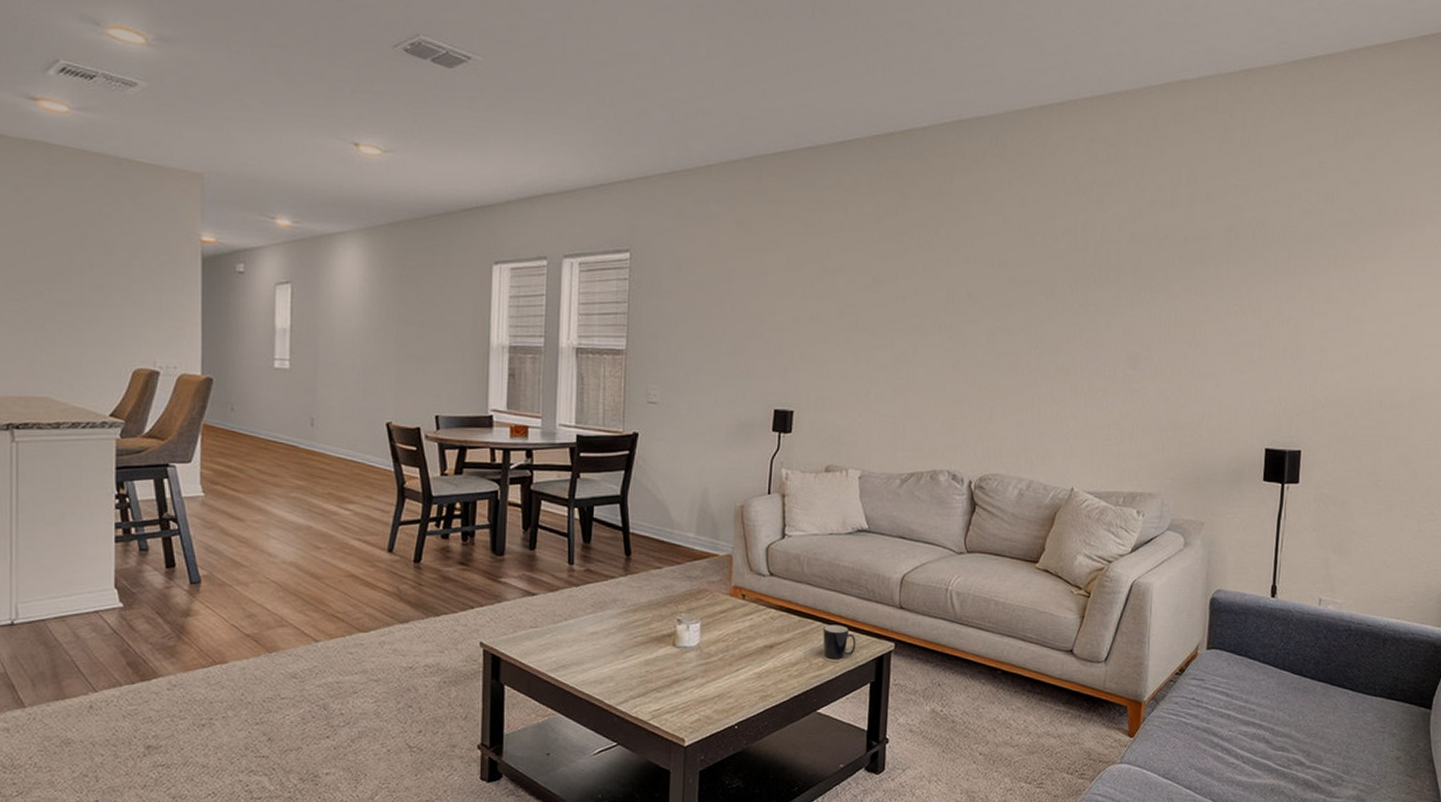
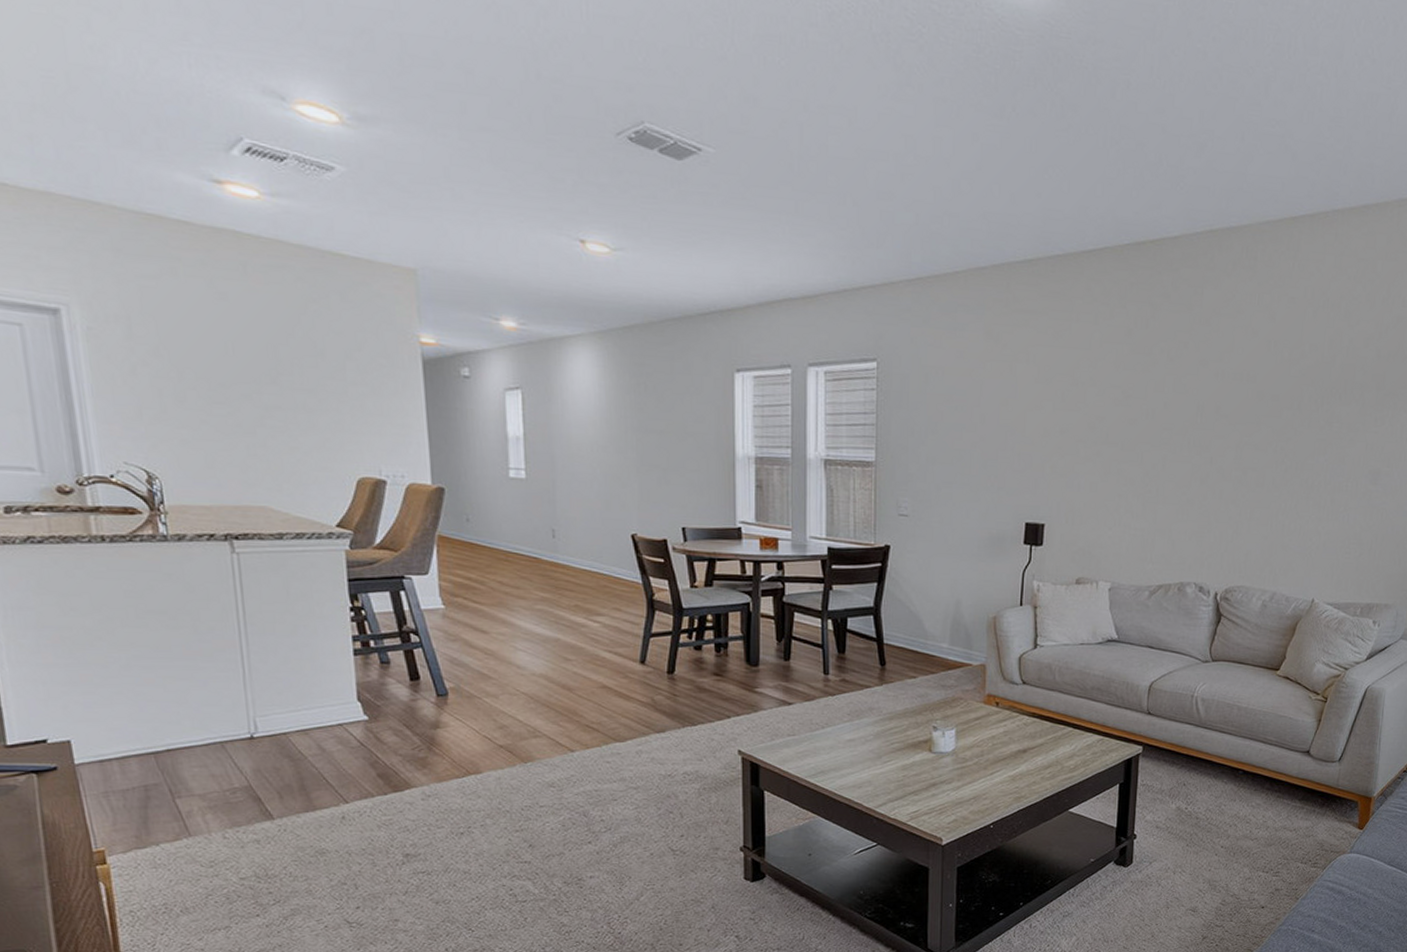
mug: present [822,624,856,663] -> none [1074,730,1106,765]

